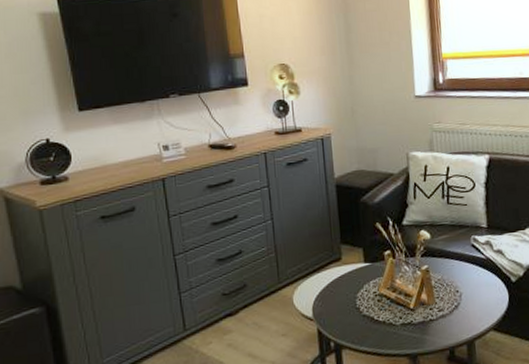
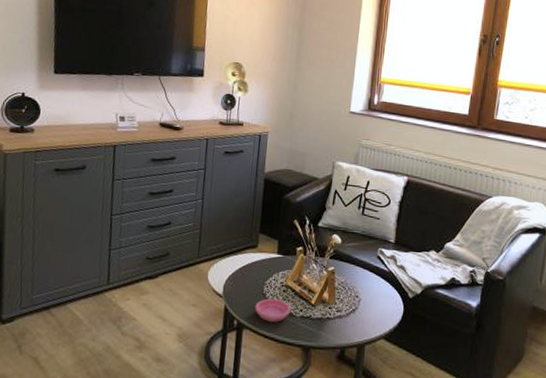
saucer: none [350,310,390,337] -> present [254,298,291,322]

